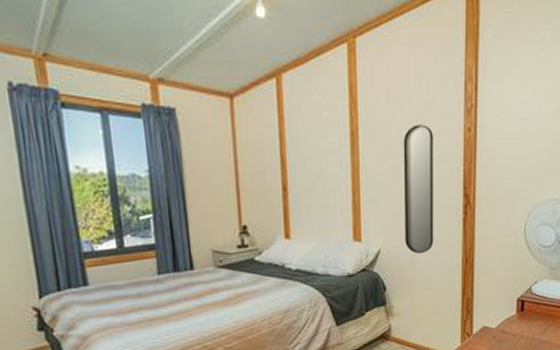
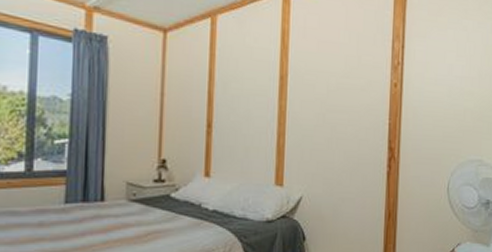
home mirror: present [403,124,434,254] -> none [327,75,360,205]

